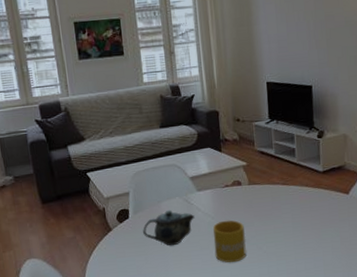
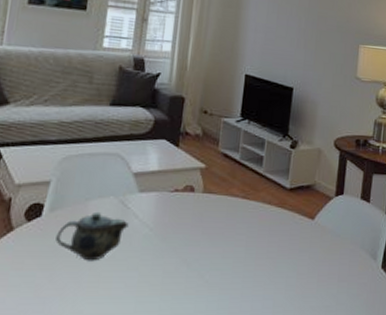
mug: present [212,220,247,263] -> none [143,234,188,293]

